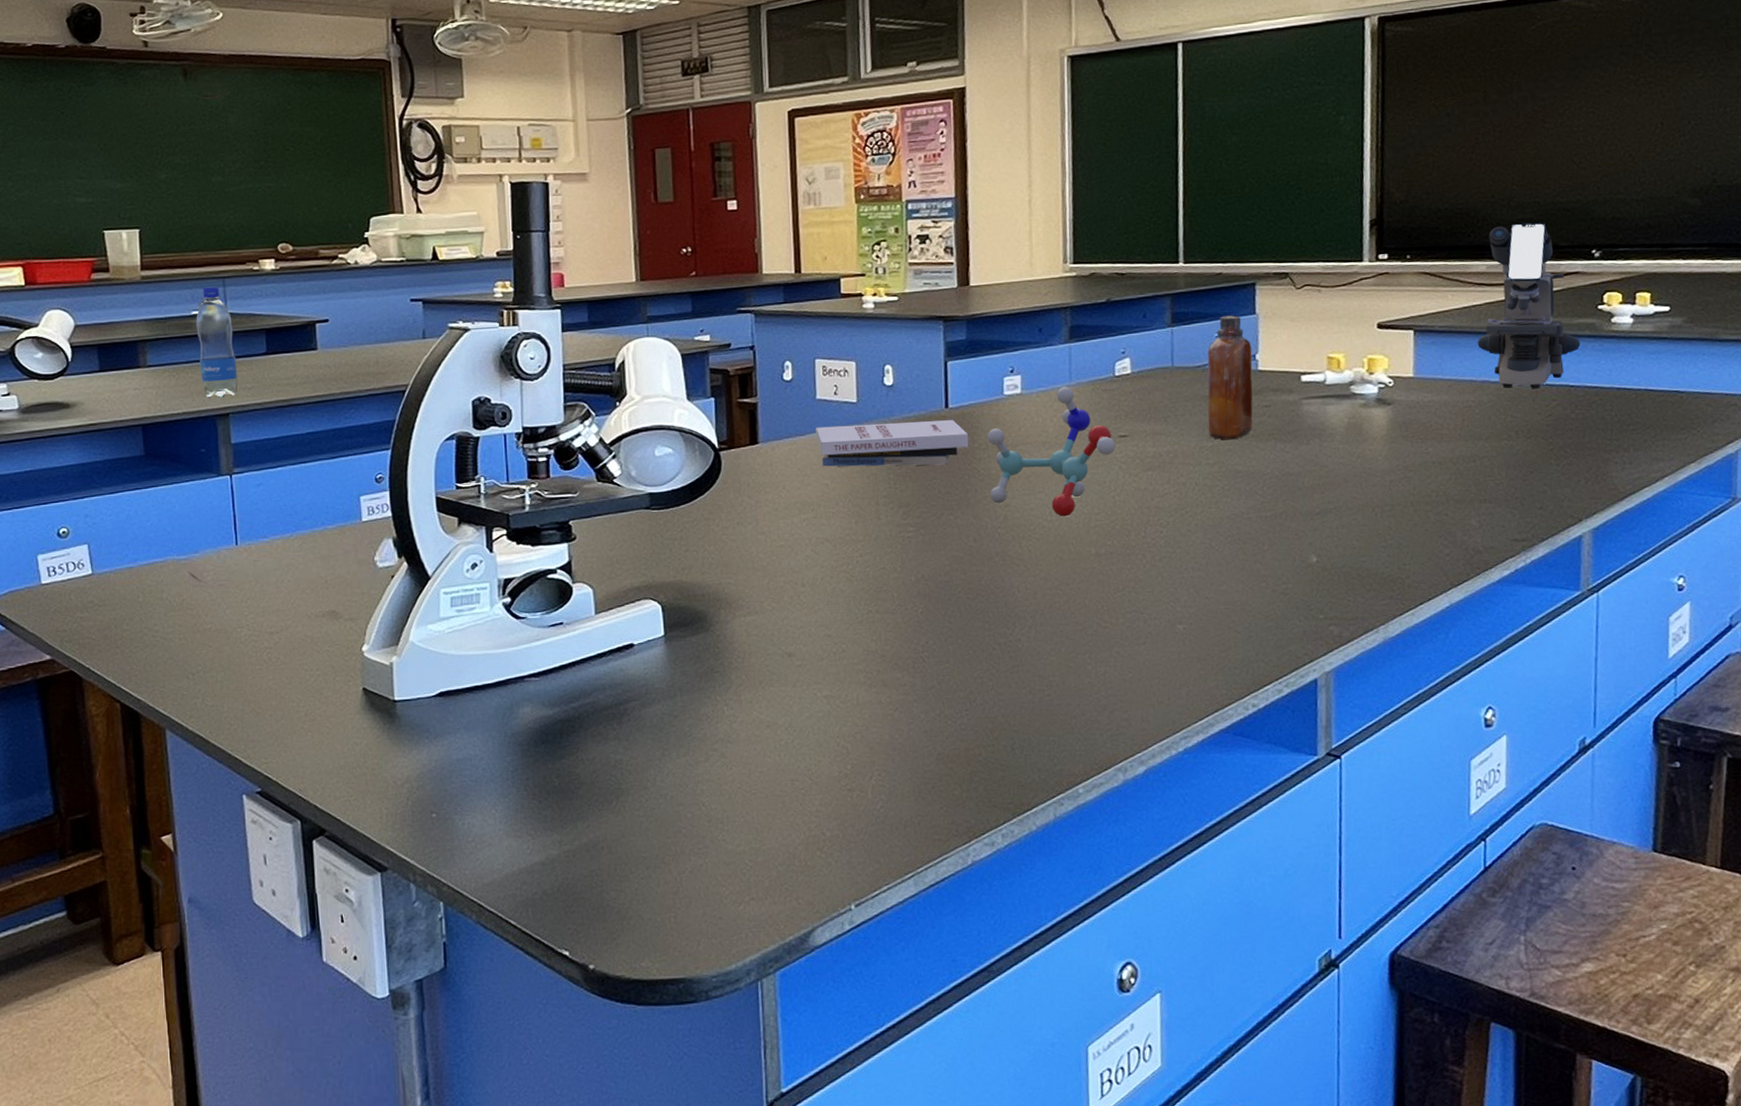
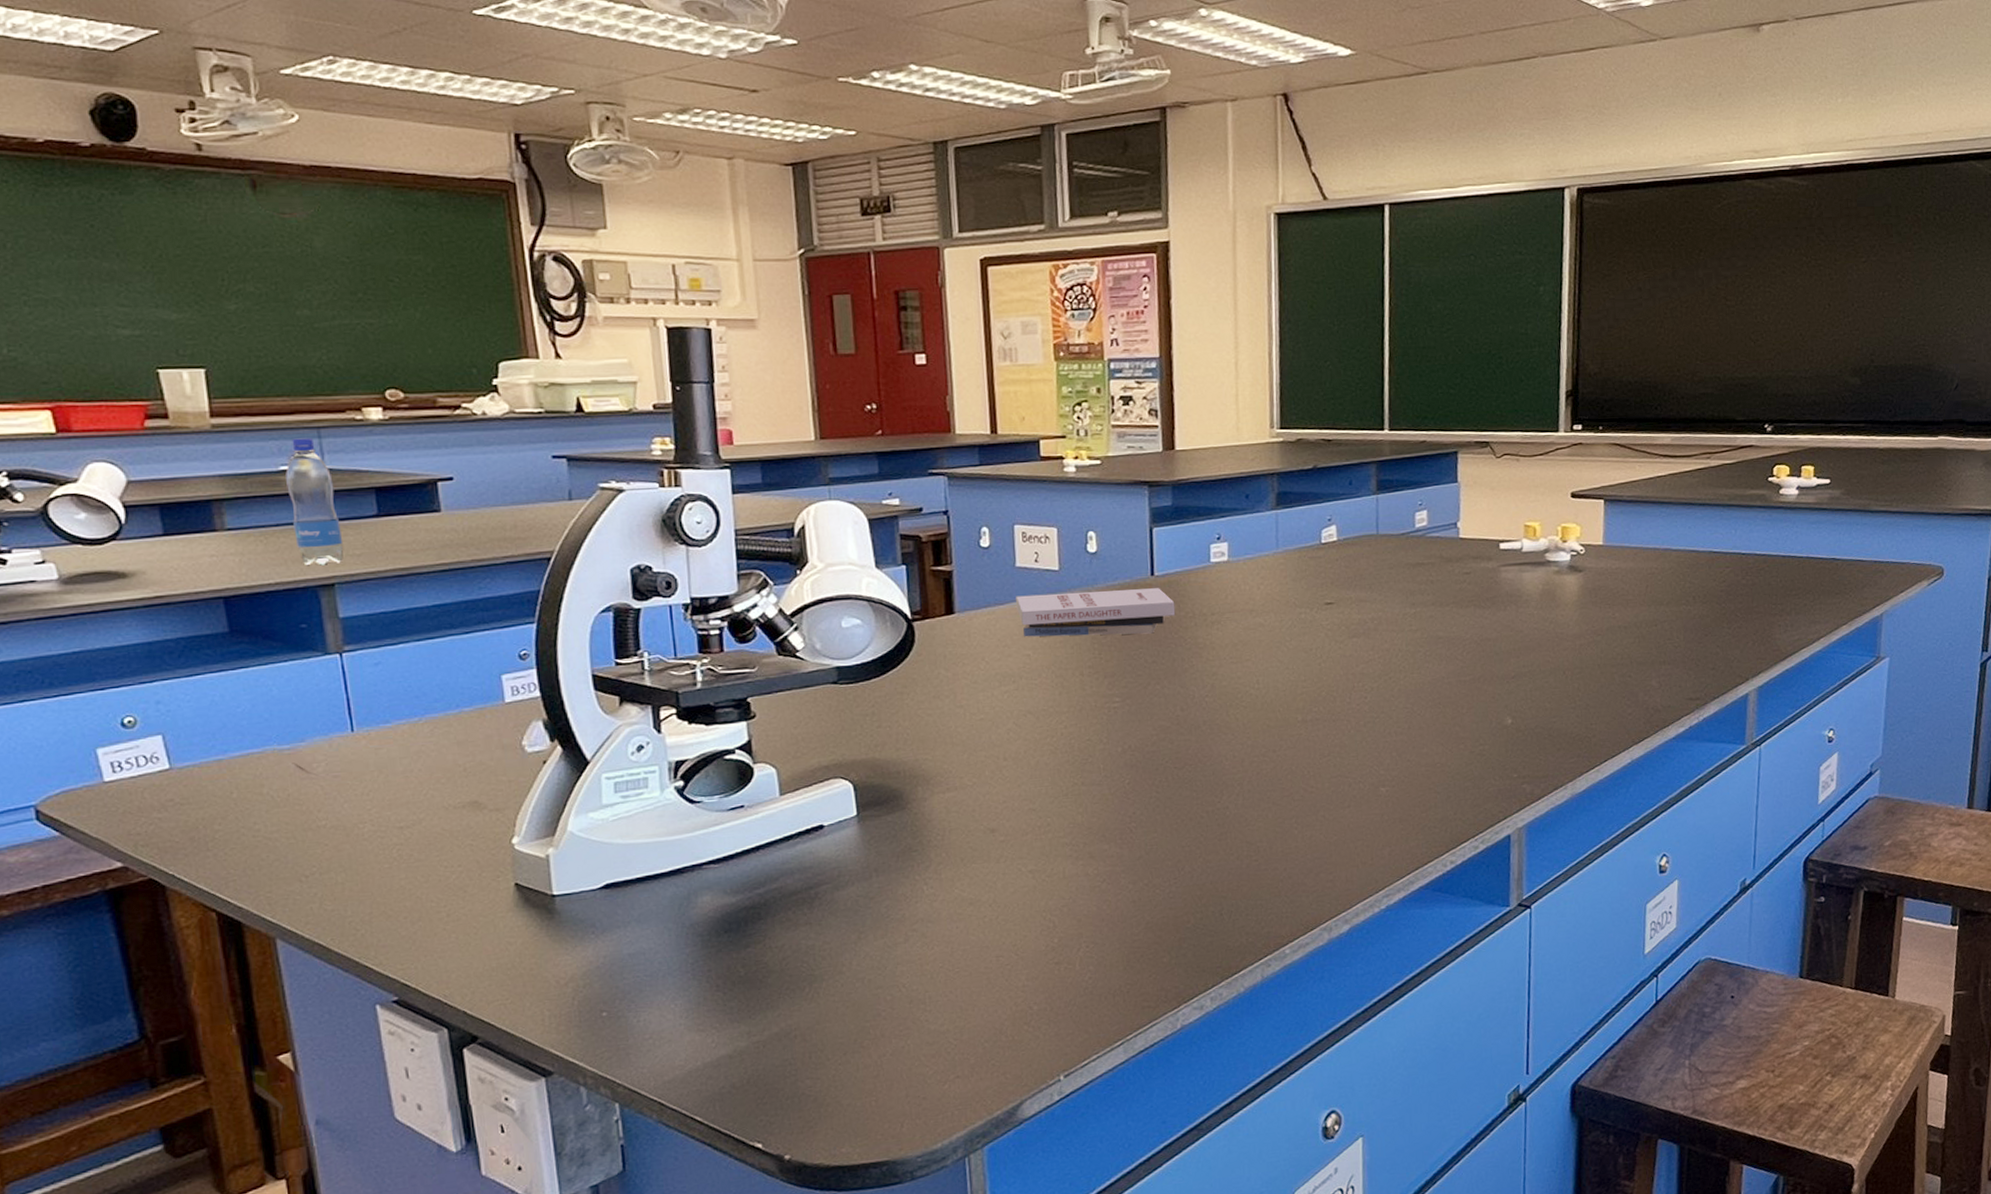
molecular model: present [987,386,1116,517] -> none [1194,553,1322,685]
flask: present [1207,315,1253,440] -> none [1411,483,1454,607]
microscope: present [1477,222,1581,389] -> none [1661,397,1752,557]

